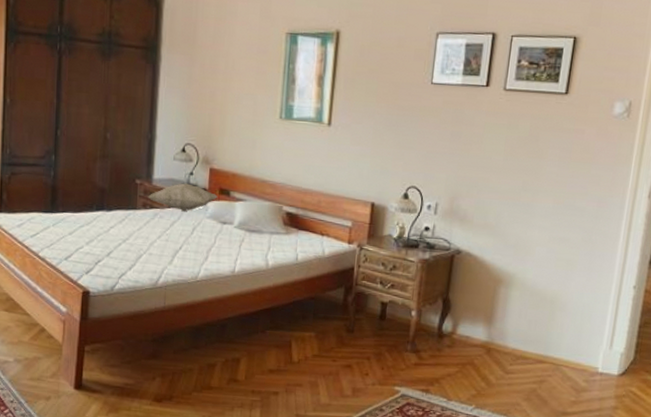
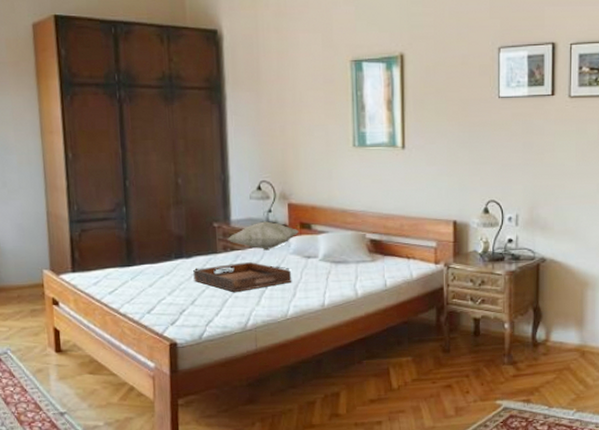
serving tray: none [112,221,206,250] -> present [193,262,292,293]

